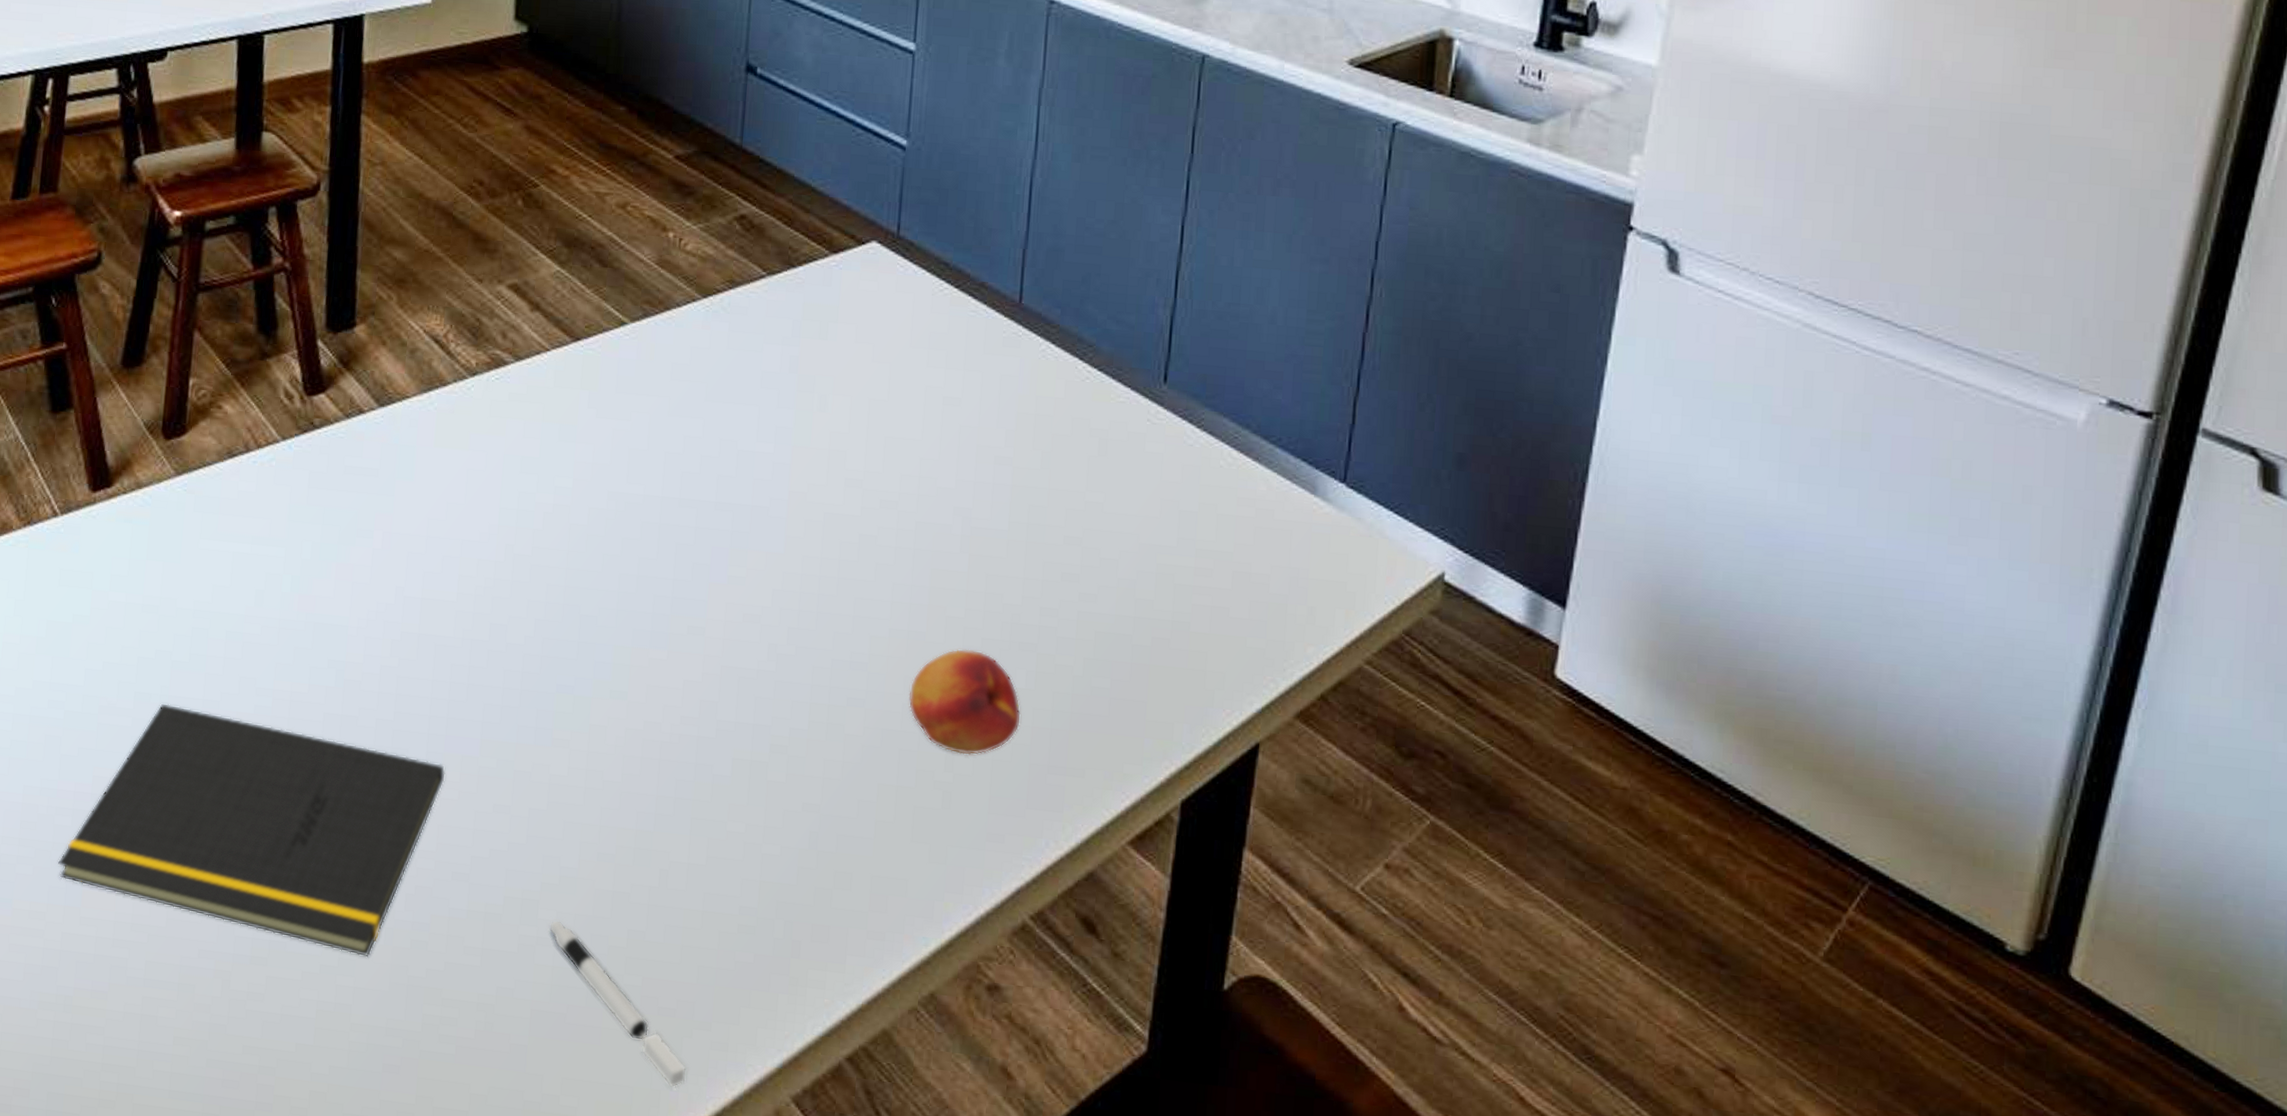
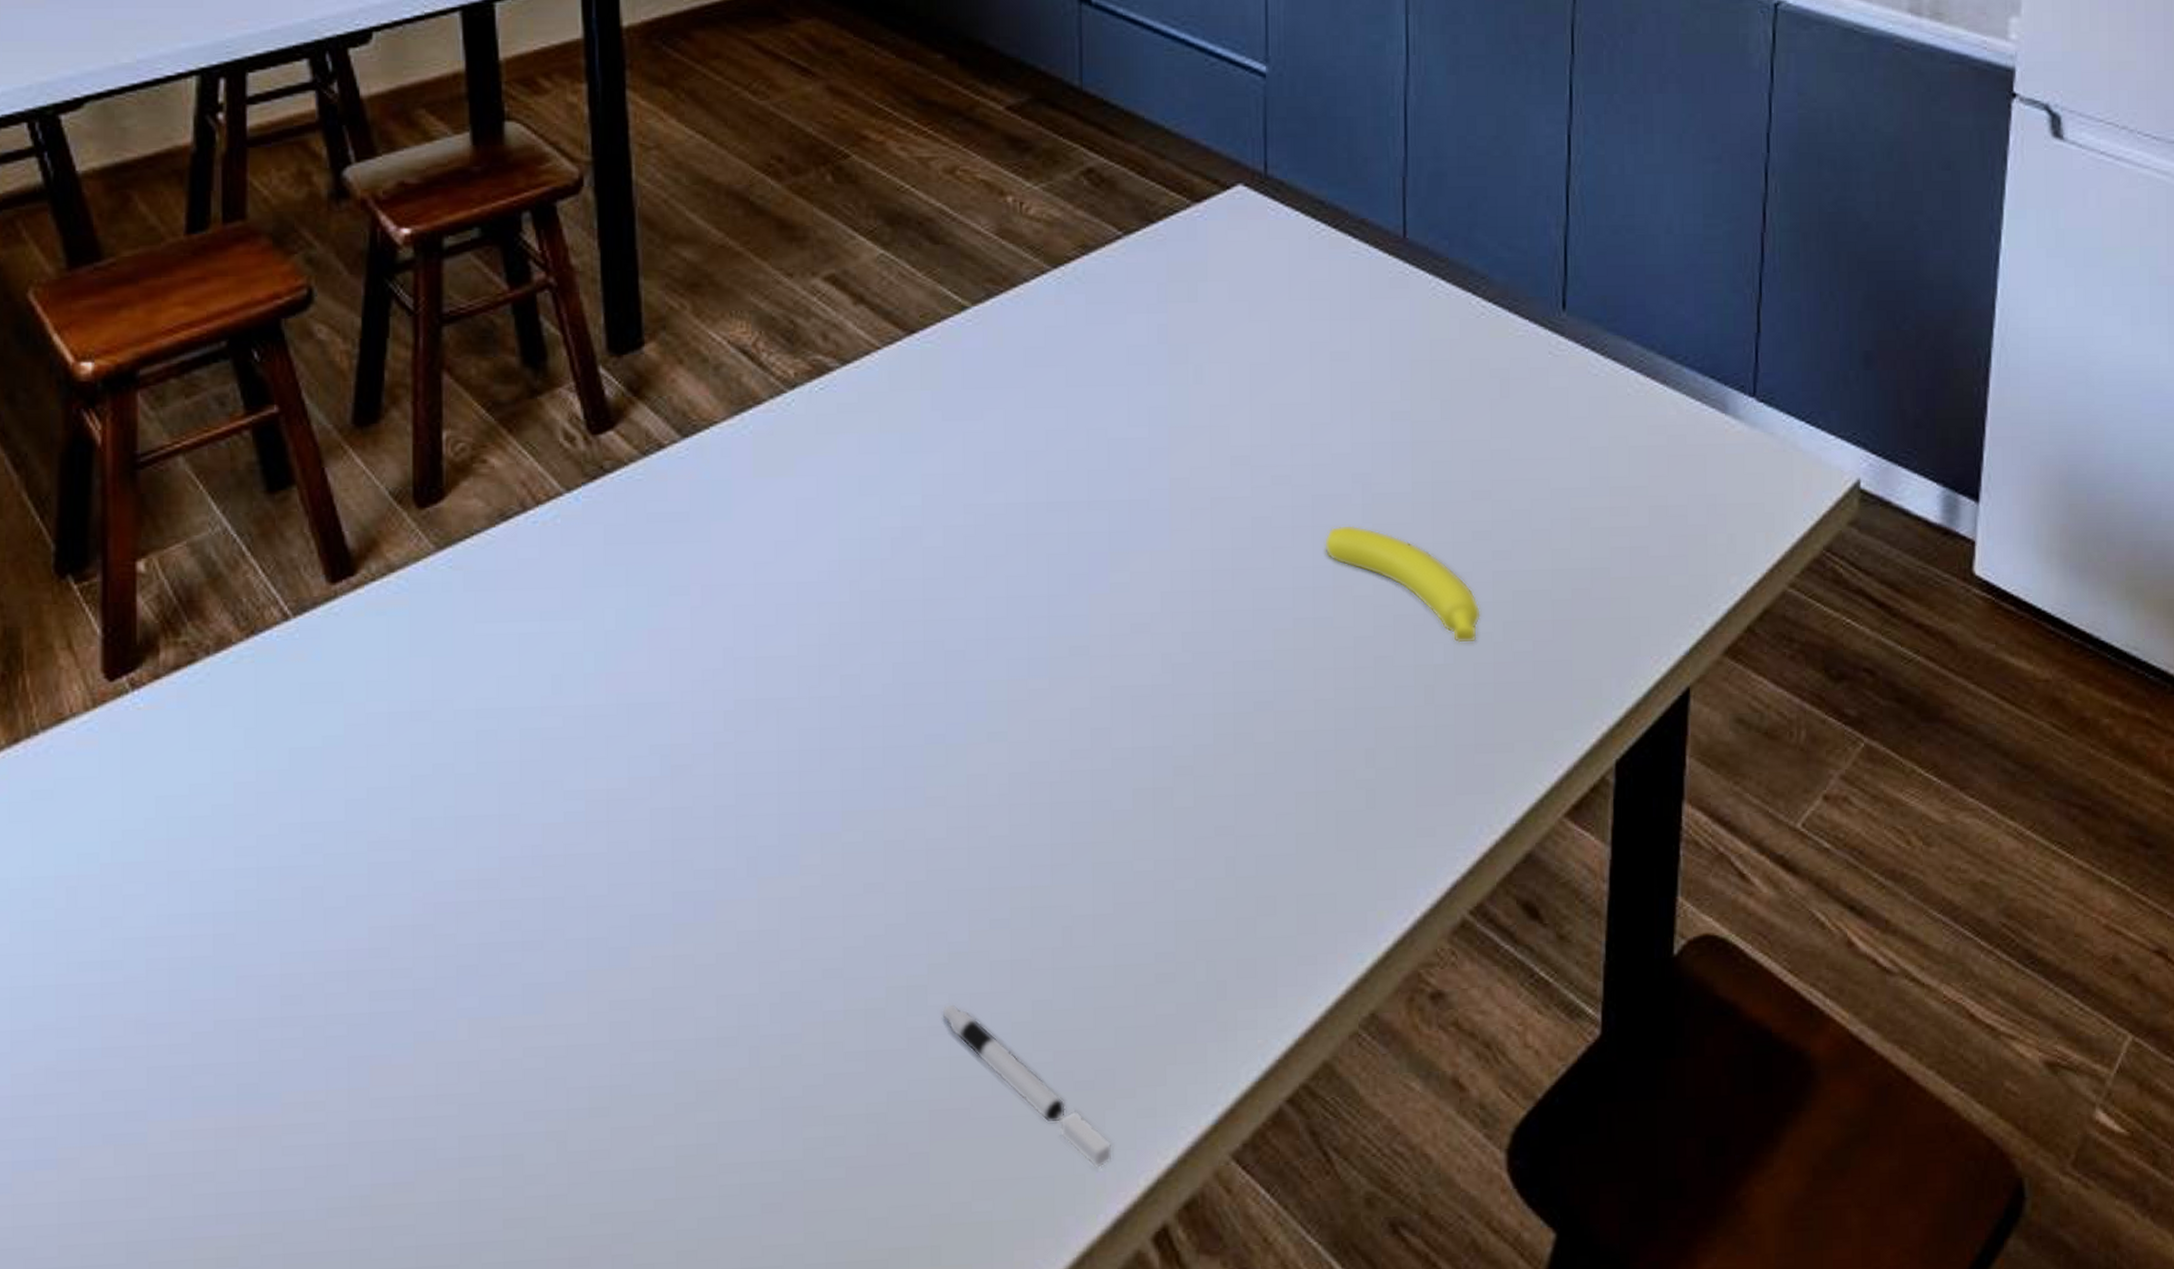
notepad: present [58,703,446,957] -> none [335,826,804,1086]
fruit: present [908,648,1022,756] -> none [1320,629,1443,747]
banana: none [923,551,1064,674] -> present [1325,524,1482,644]

